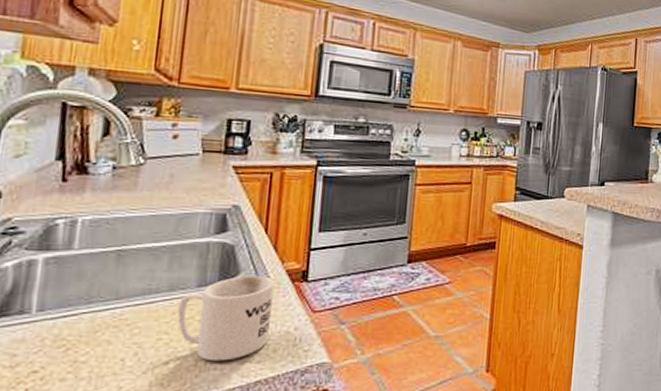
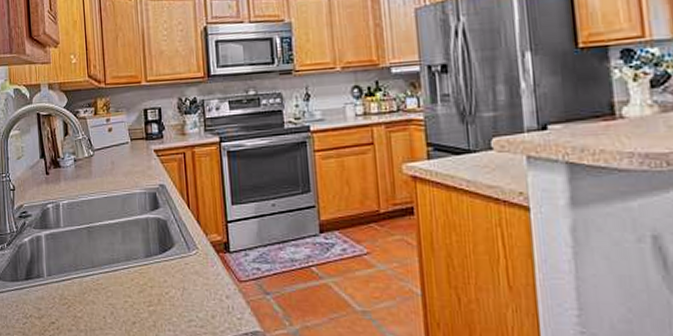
mug: present [177,276,274,361] -> none [134,247,206,324]

